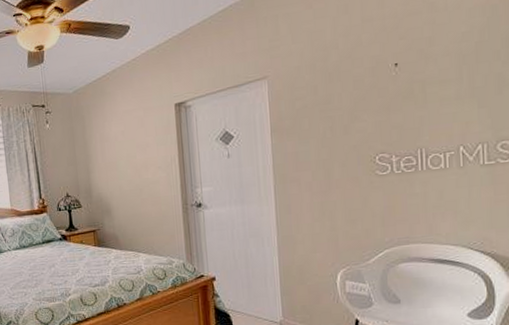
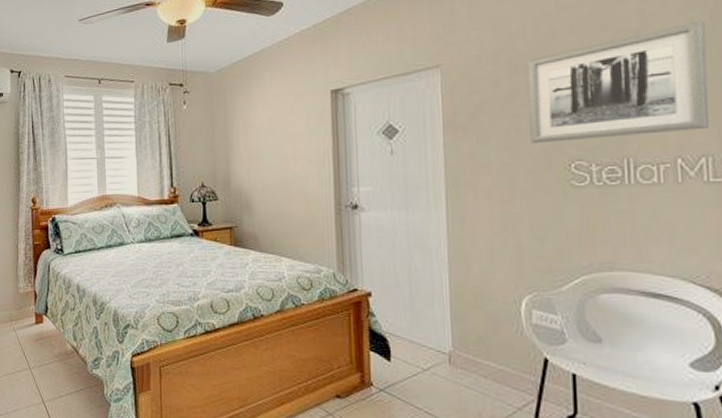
wall art: none [339,26,486,141] -> present [526,20,710,143]

